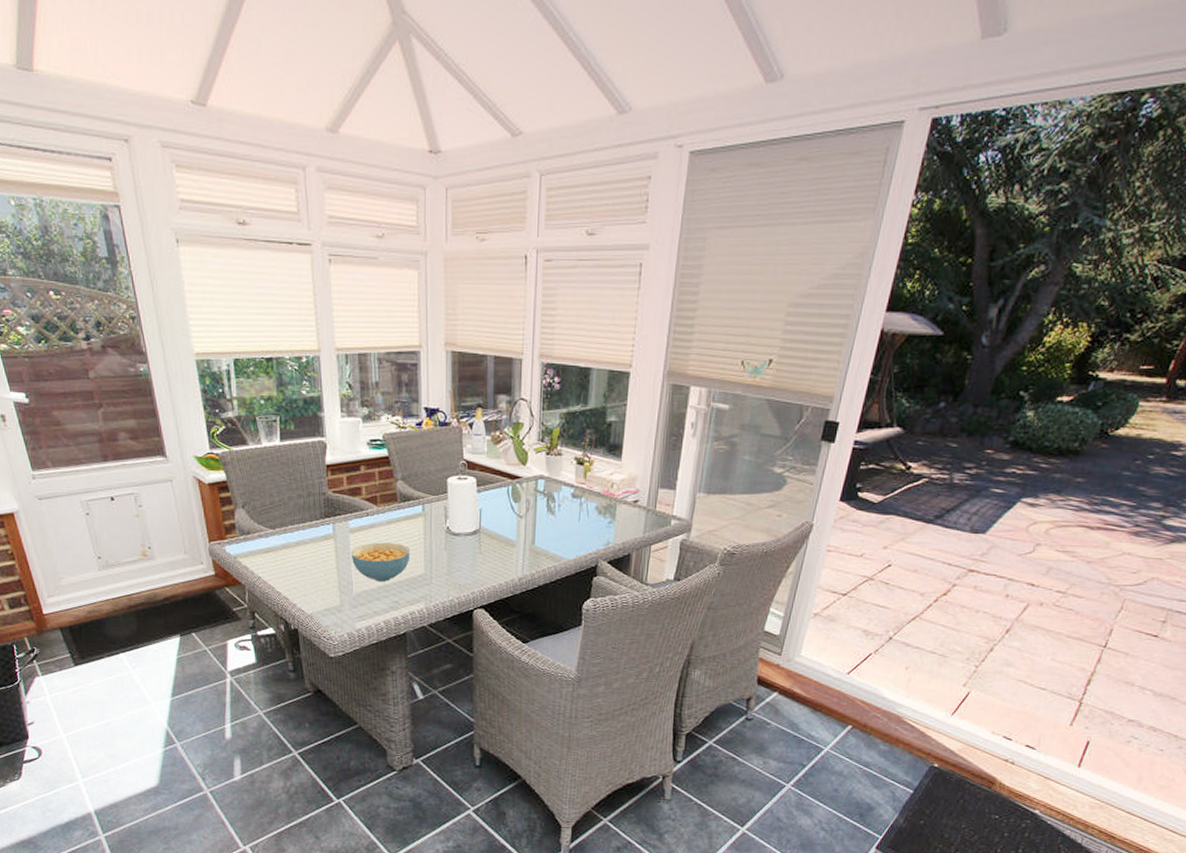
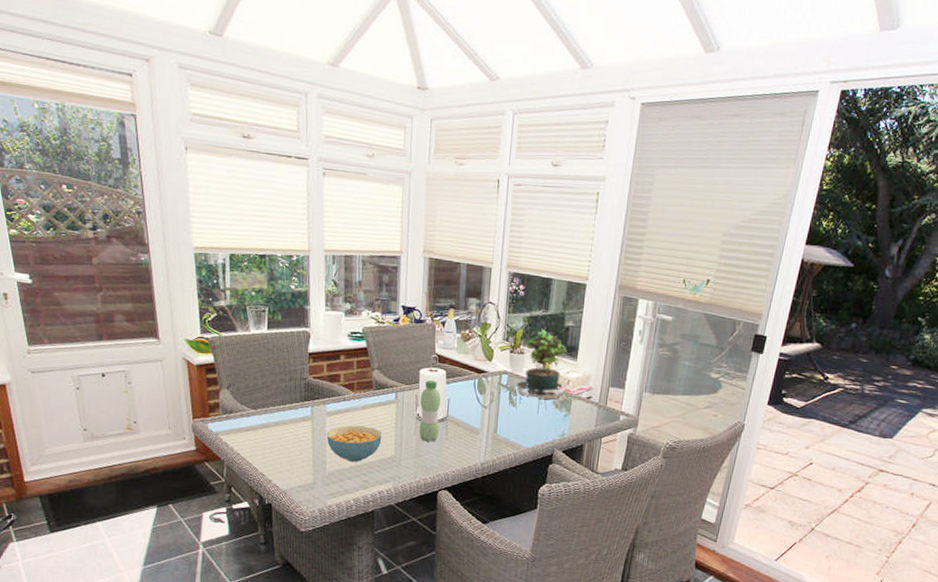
water bottle: none [449,490,472,557] -> present [419,380,441,442]
potted plant: none [554,426,625,505] -> present [516,328,580,400]

